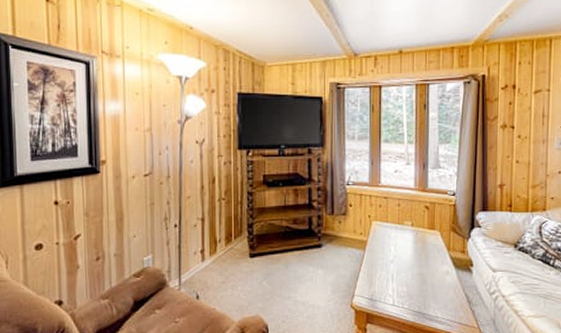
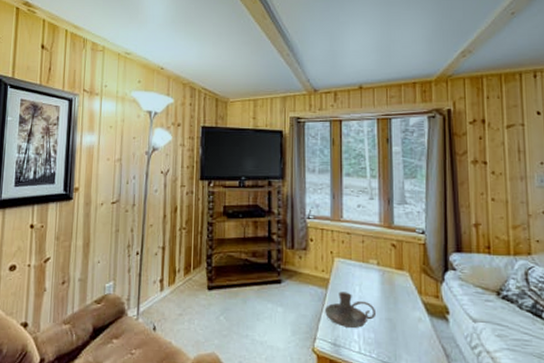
candle holder: none [363,252,410,284] -> present [325,291,377,328]

